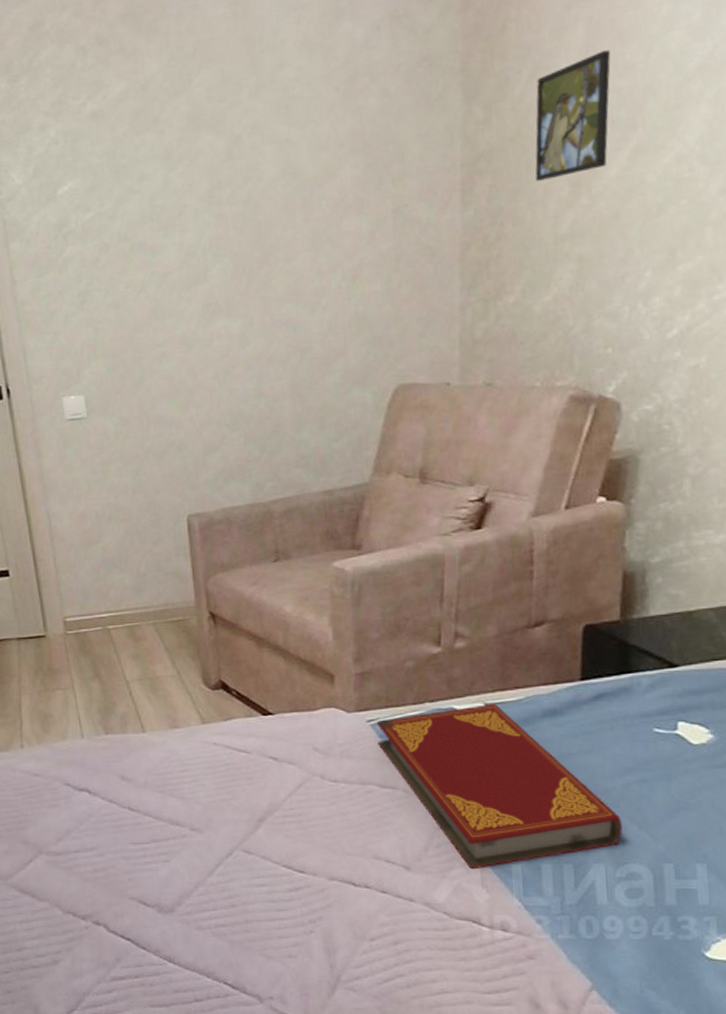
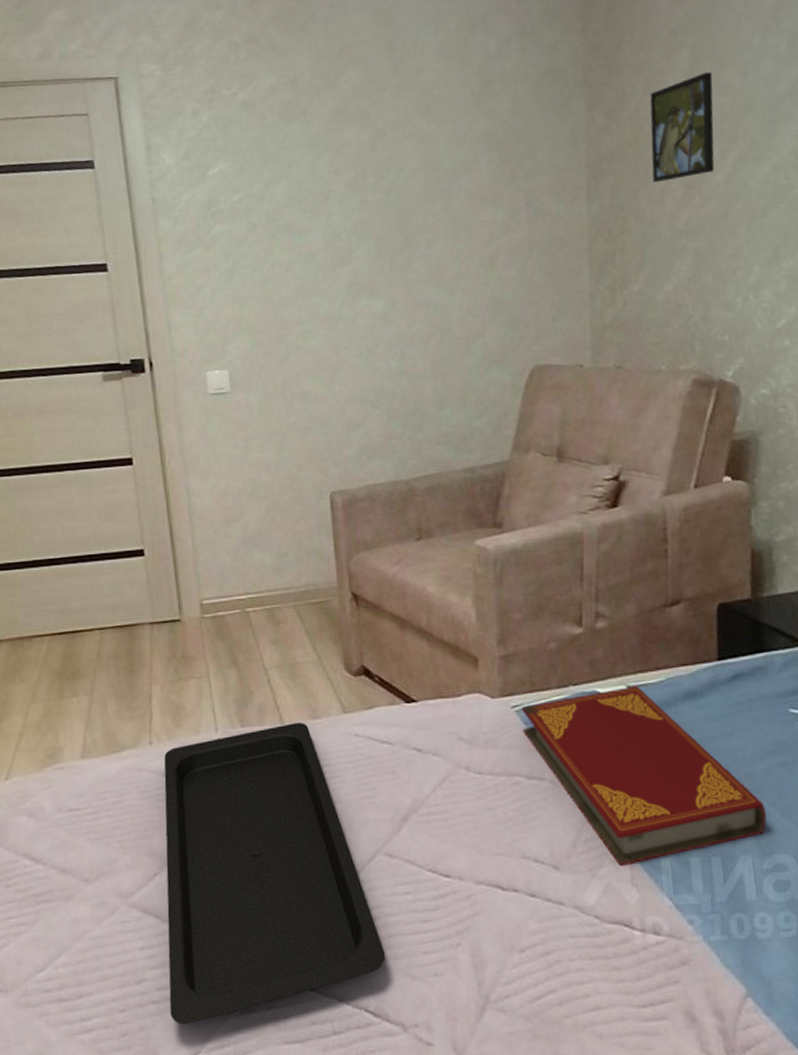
serving tray: none [35,730,243,986] -> present [164,722,386,1024]

